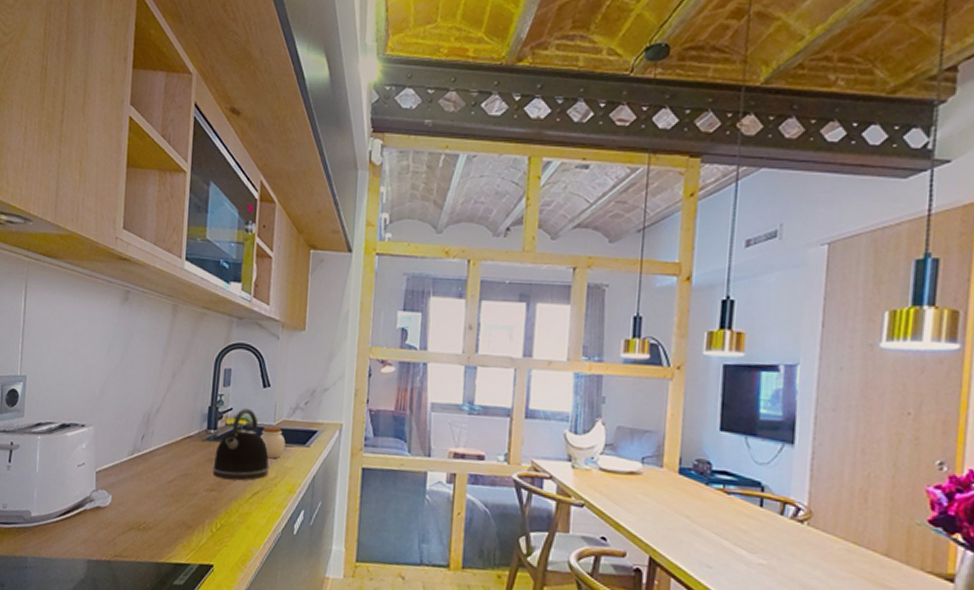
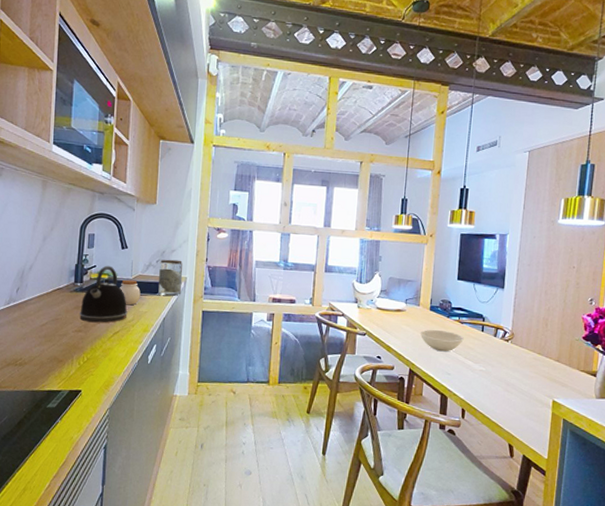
jar: none [307,400,338,448] -> present [158,259,183,296]
soup bowl: none [664,501,732,535] -> present [420,329,464,352]

